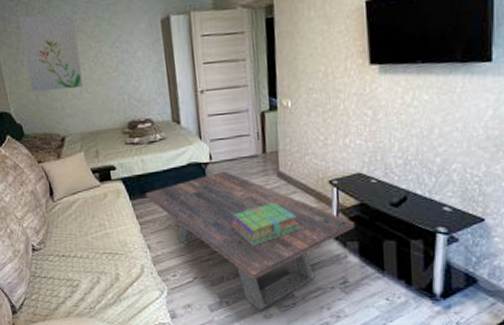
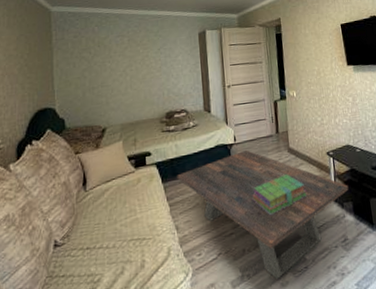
wall art: present [18,14,84,92] -> none [77,27,129,89]

